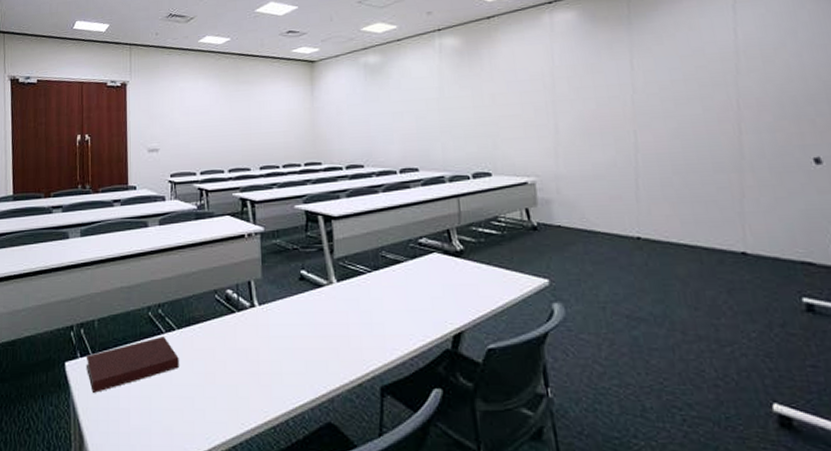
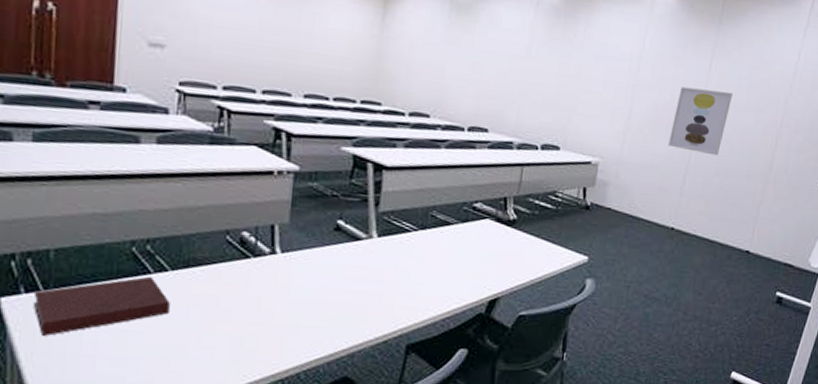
wall art: none [604,86,670,154] -> present [668,86,732,156]

